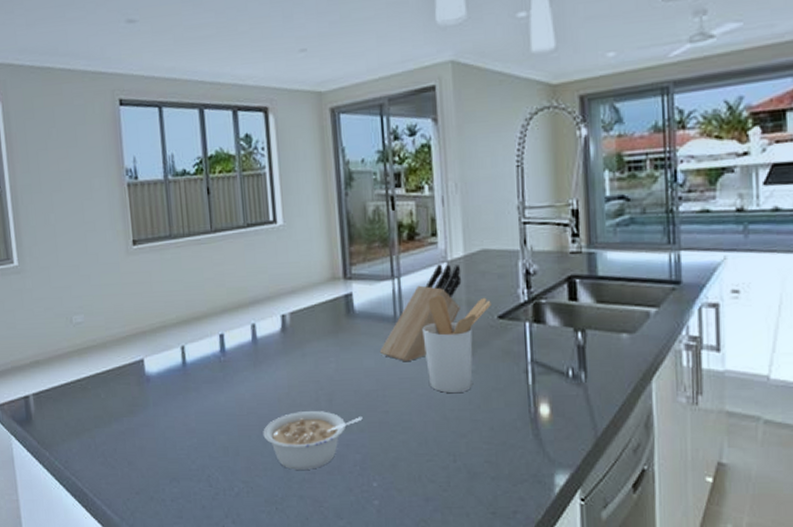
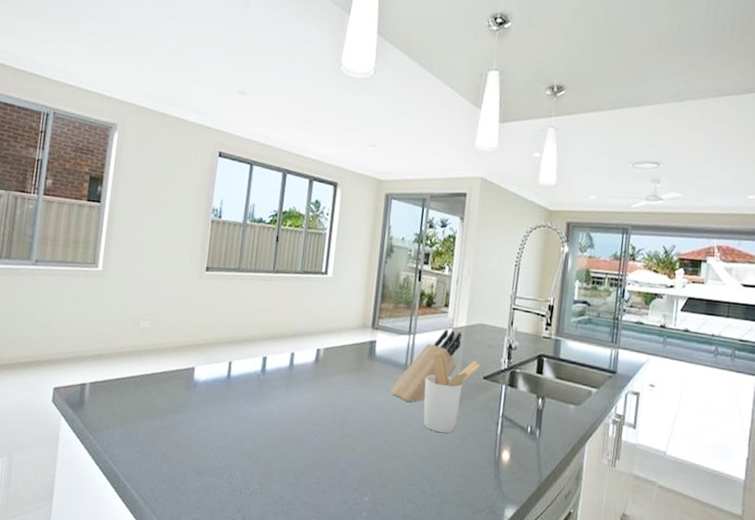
legume: present [263,411,363,470] -> none [283,430,366,480]

